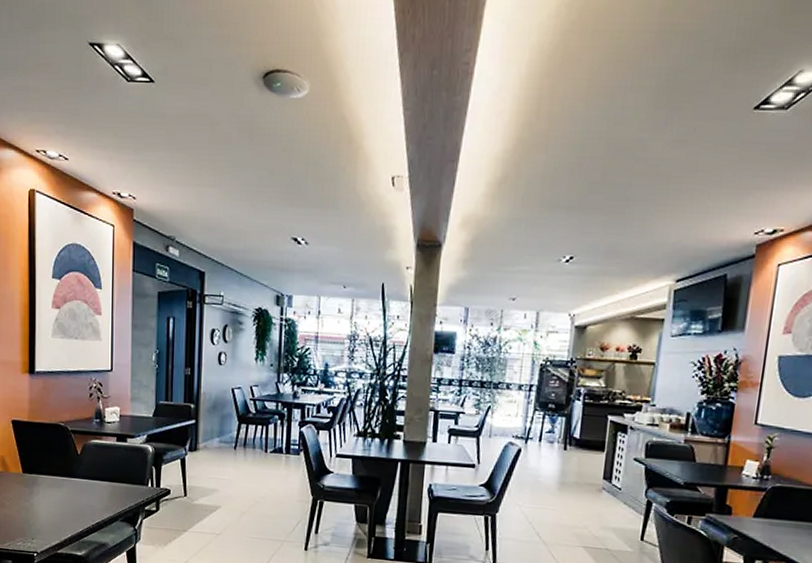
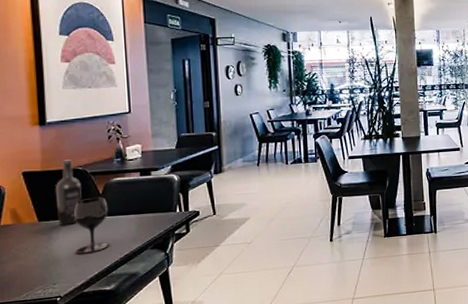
wine bottle: none [39,413,62,482] -> present [55,159,82,225]
wine glass: none [53,457,85,515] -> present [73,197,109,254]

